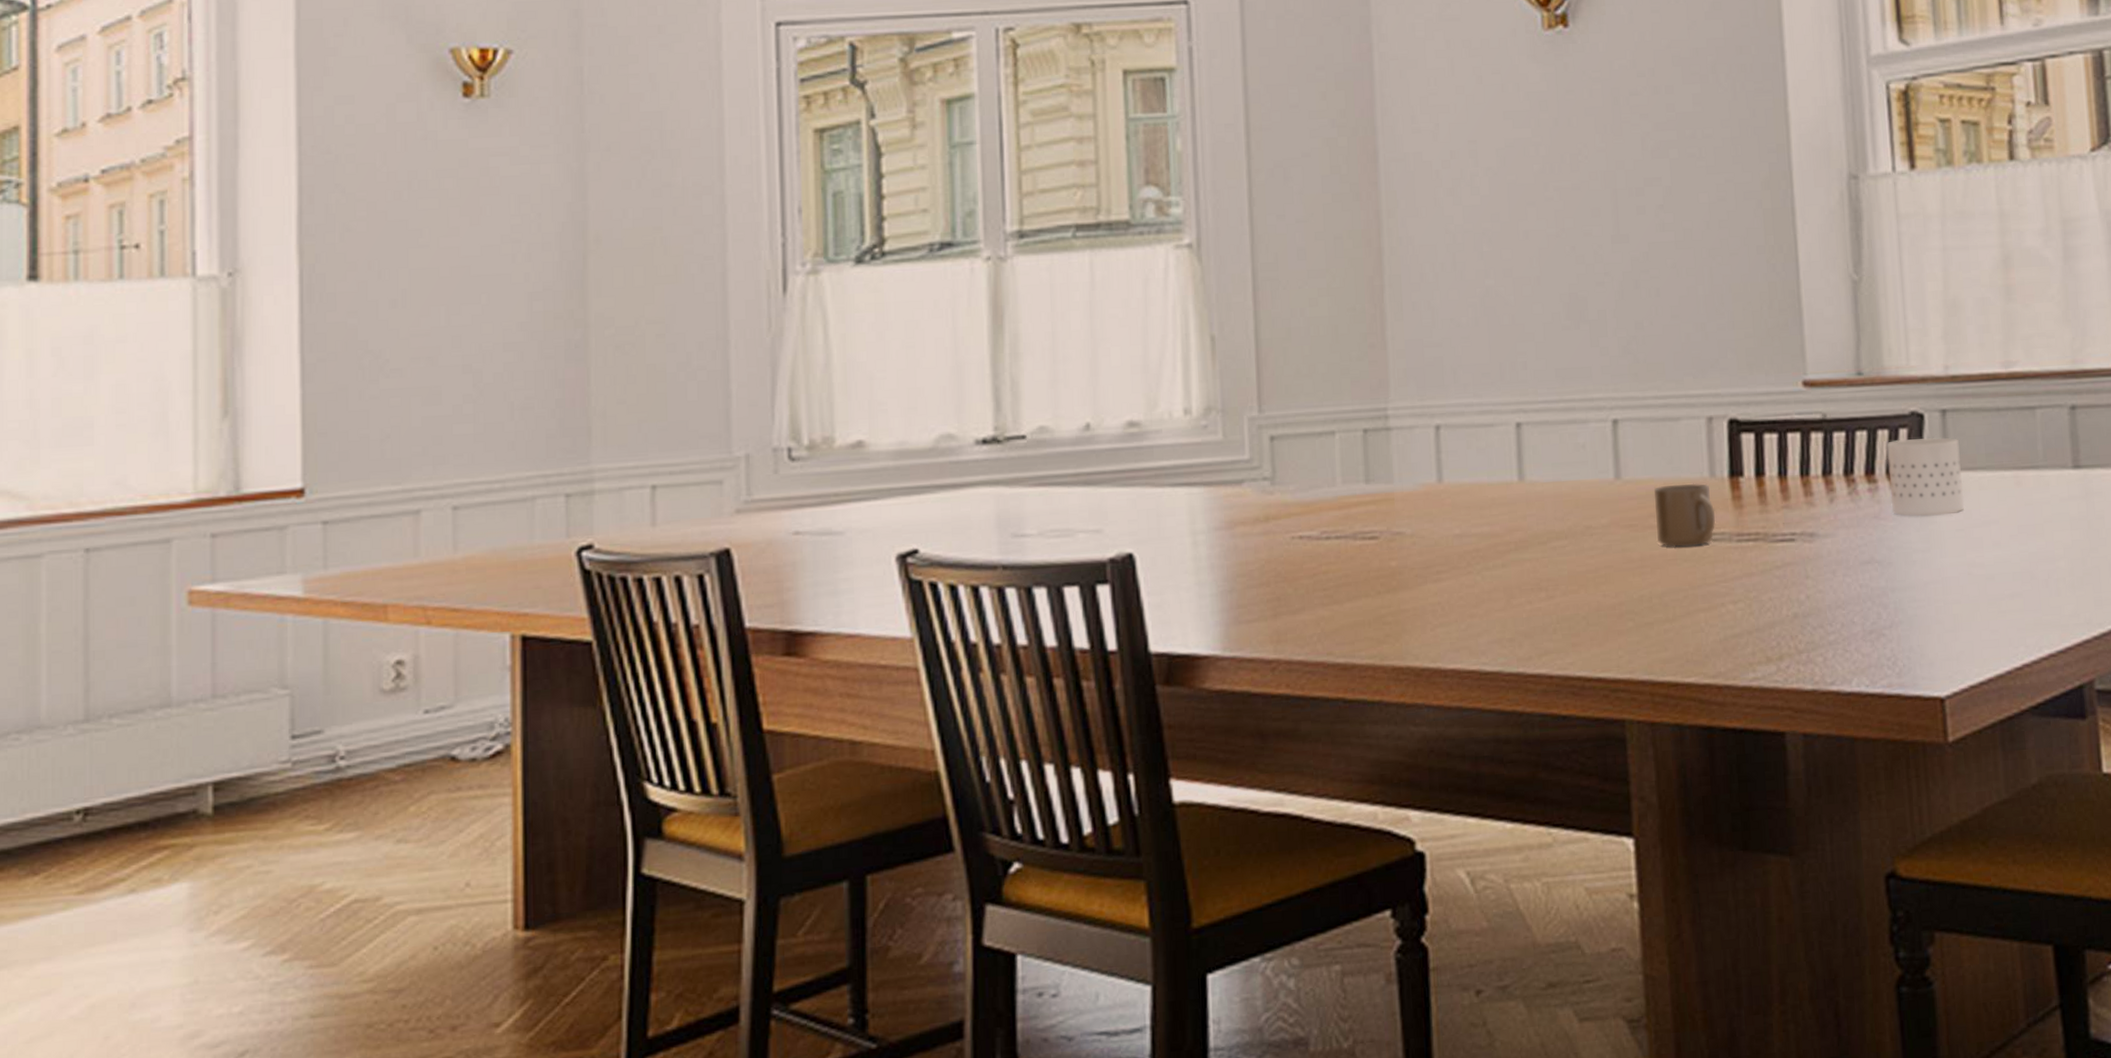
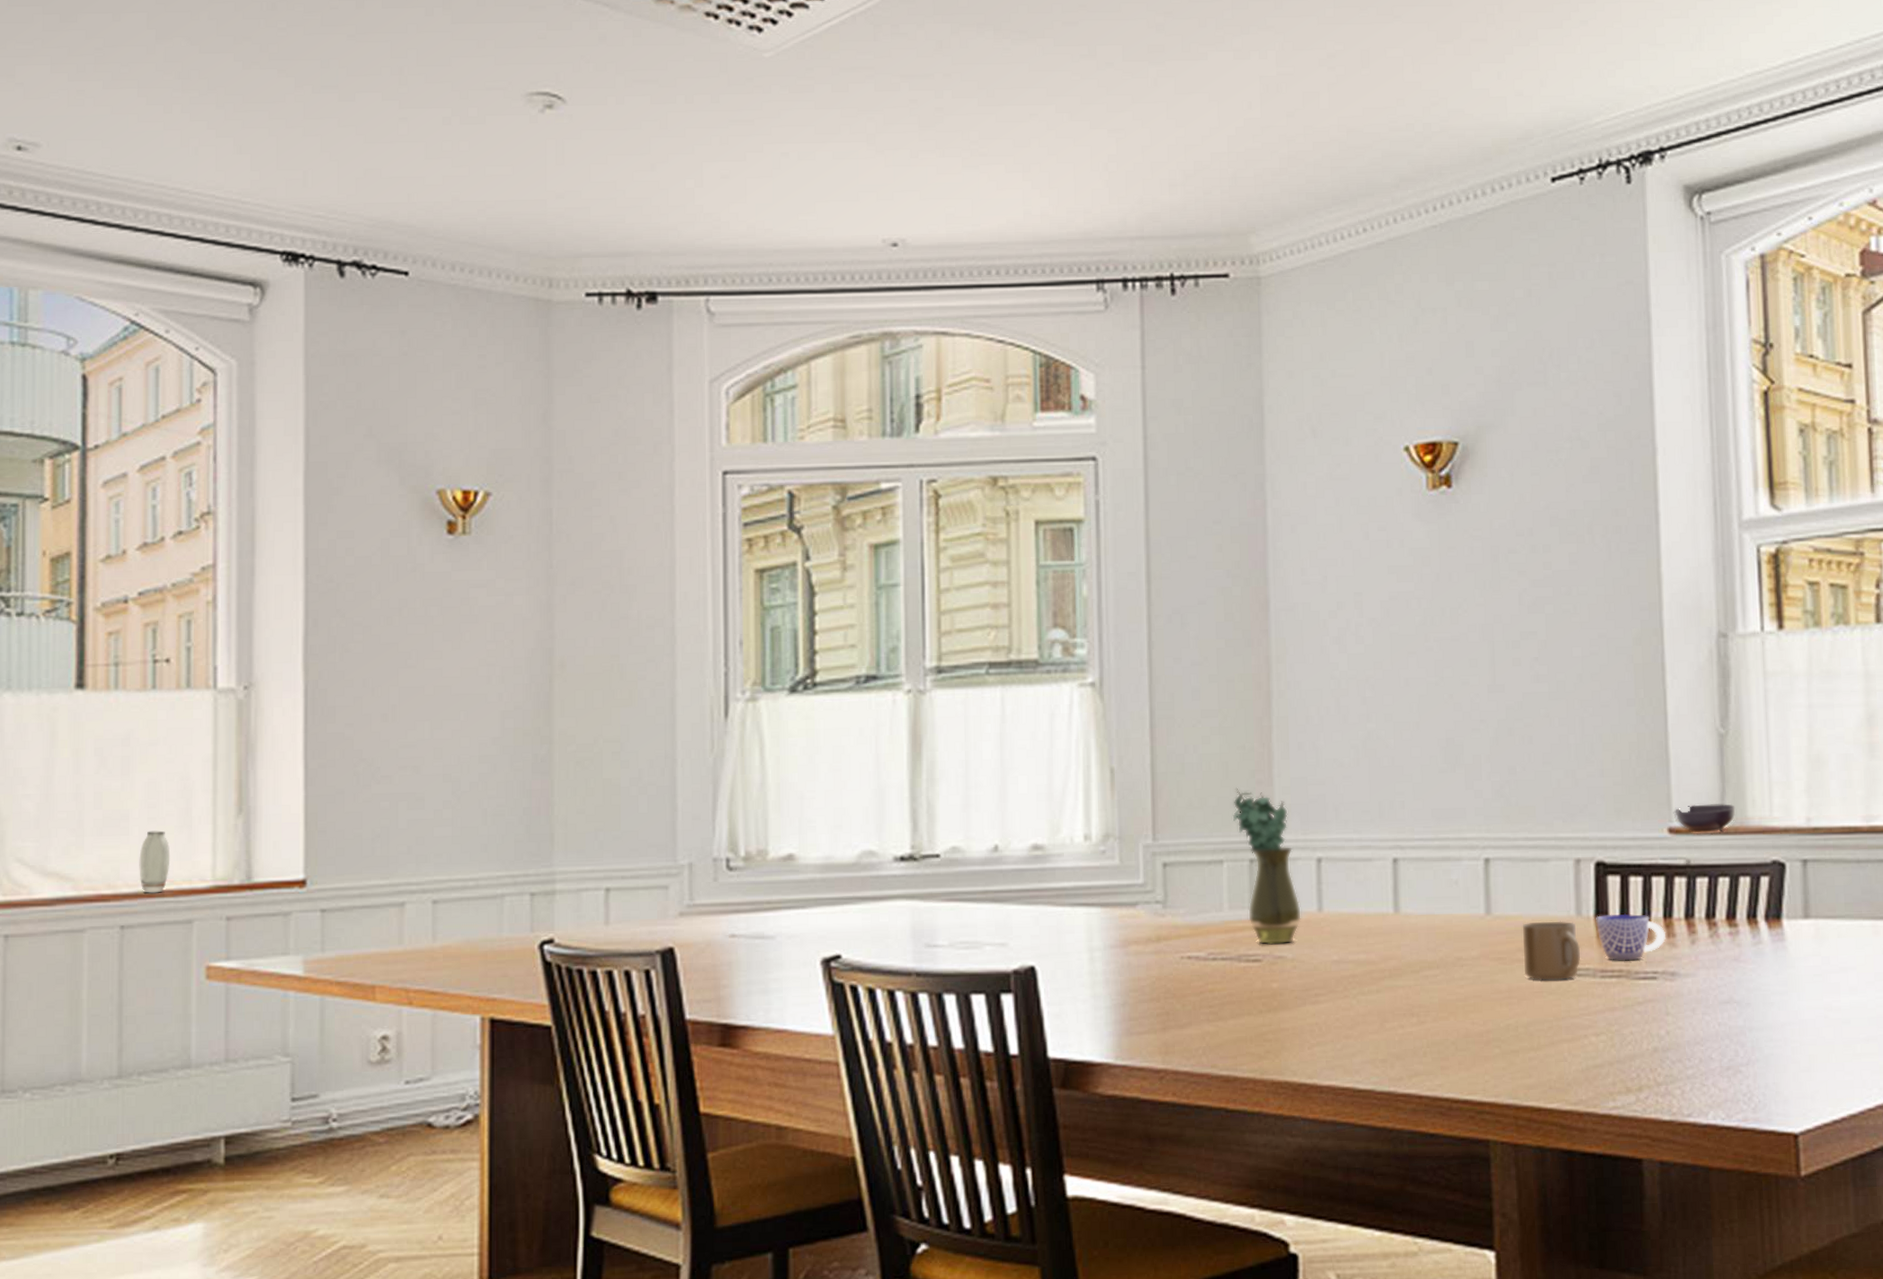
vase: none [106,439,144,511] -> present [139,830,171,893]
vase: none [1343,352,1420,521] -> present [1232,788,1301,945]
cup: none [1730,472,1803,524] -> present [1596,913,1666,961]
bowl: none [1809,353,1872,385] -> present [1675,804,1736,833]
mug: present [1885,437,1965,517] -> none [1747,885,1823,961]

